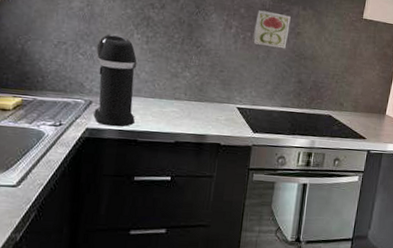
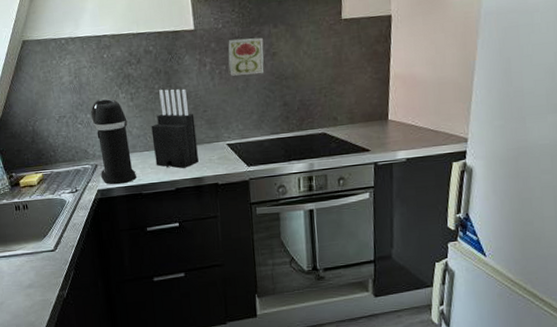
knife block: none [159,40,210,124] -> present [151,88,199,169]

